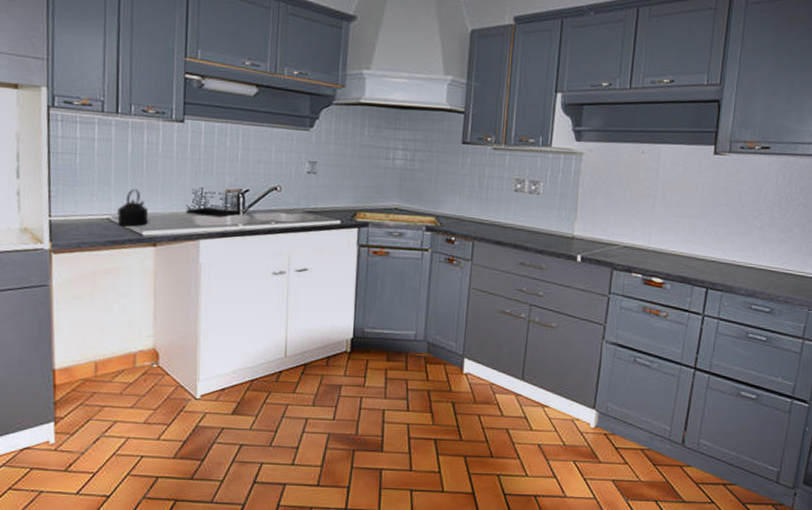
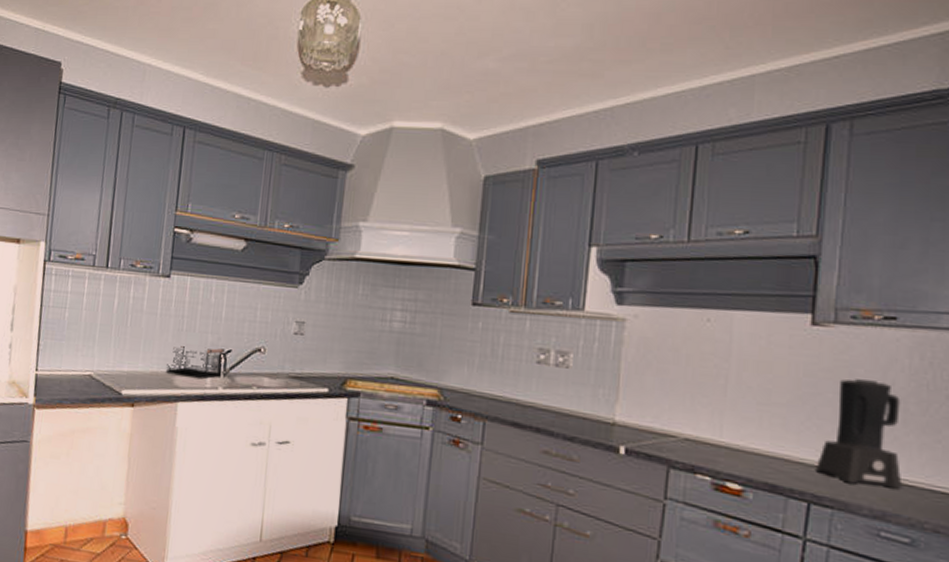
kettle: present [117,189,148,228] -> none [99,345,129,386]
blender: none [713,194,769,275] -> present [816,379,903,491]

